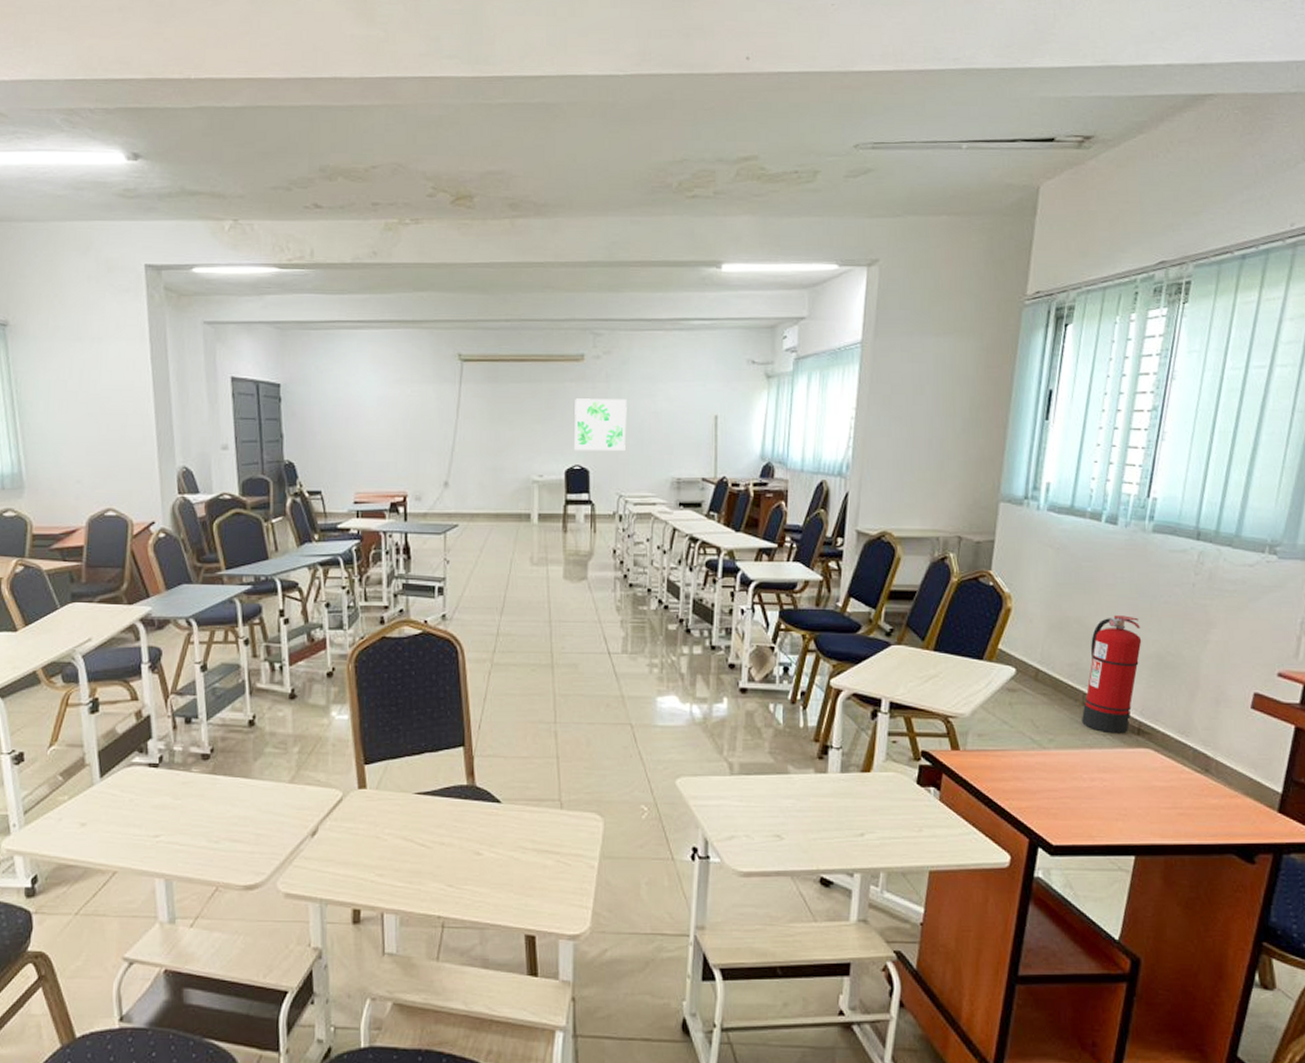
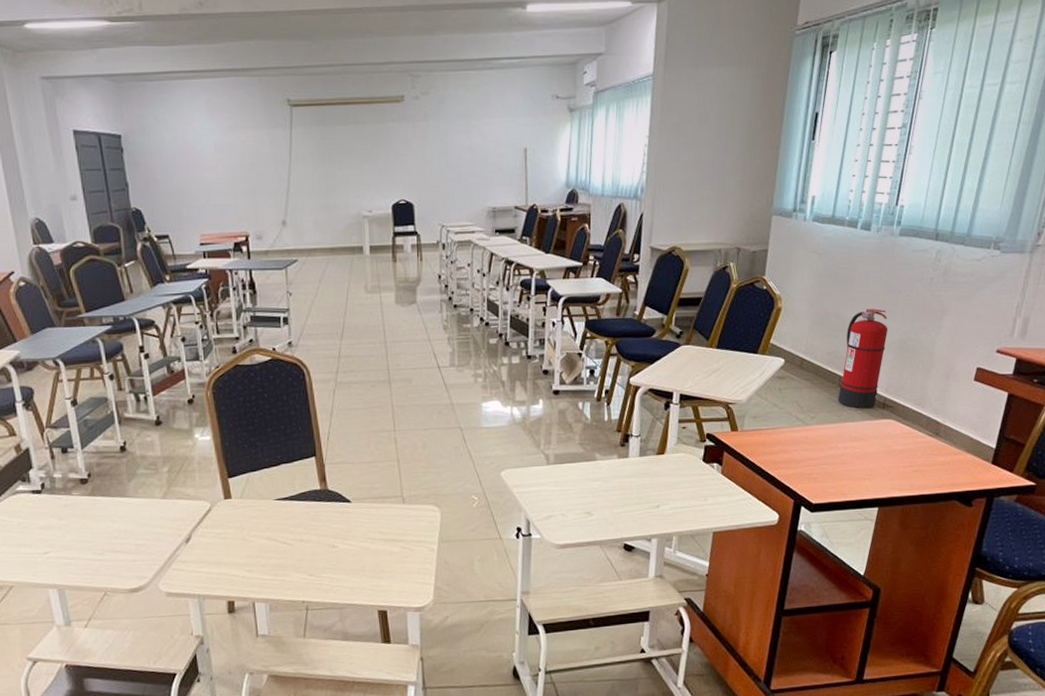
wall art: present [574,398,627,451] -> none [397,136,446,187]

